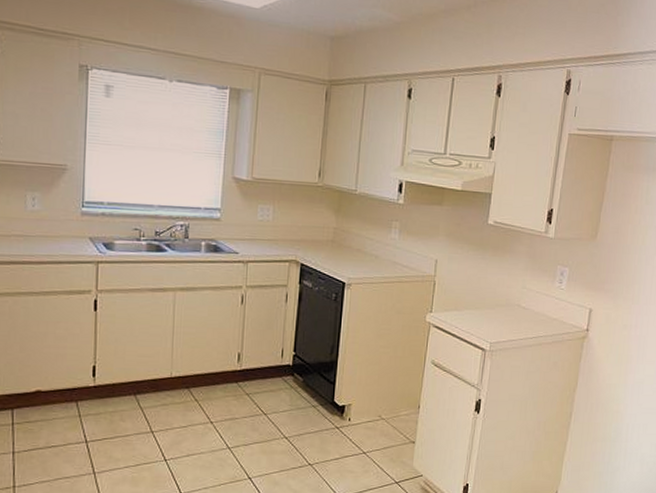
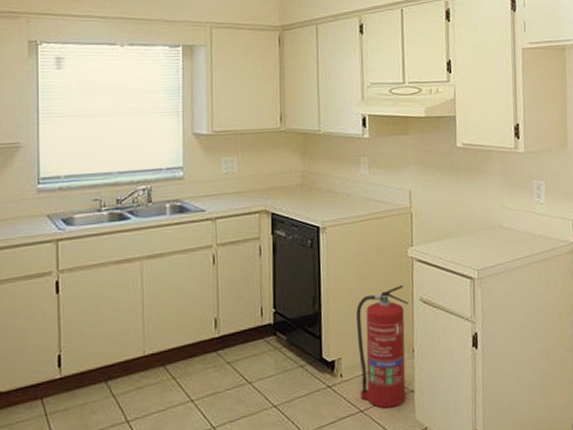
fire extinguisher: none [364,347,420,454] -> present [356,285,408,409]

